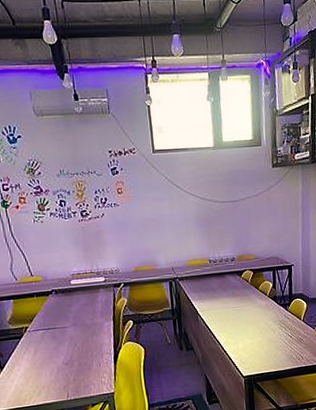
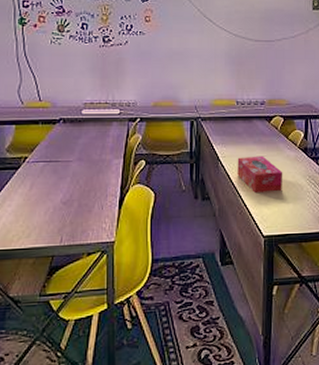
tissue box: none [214,307,257,340] -> present [237,155,283,193]

